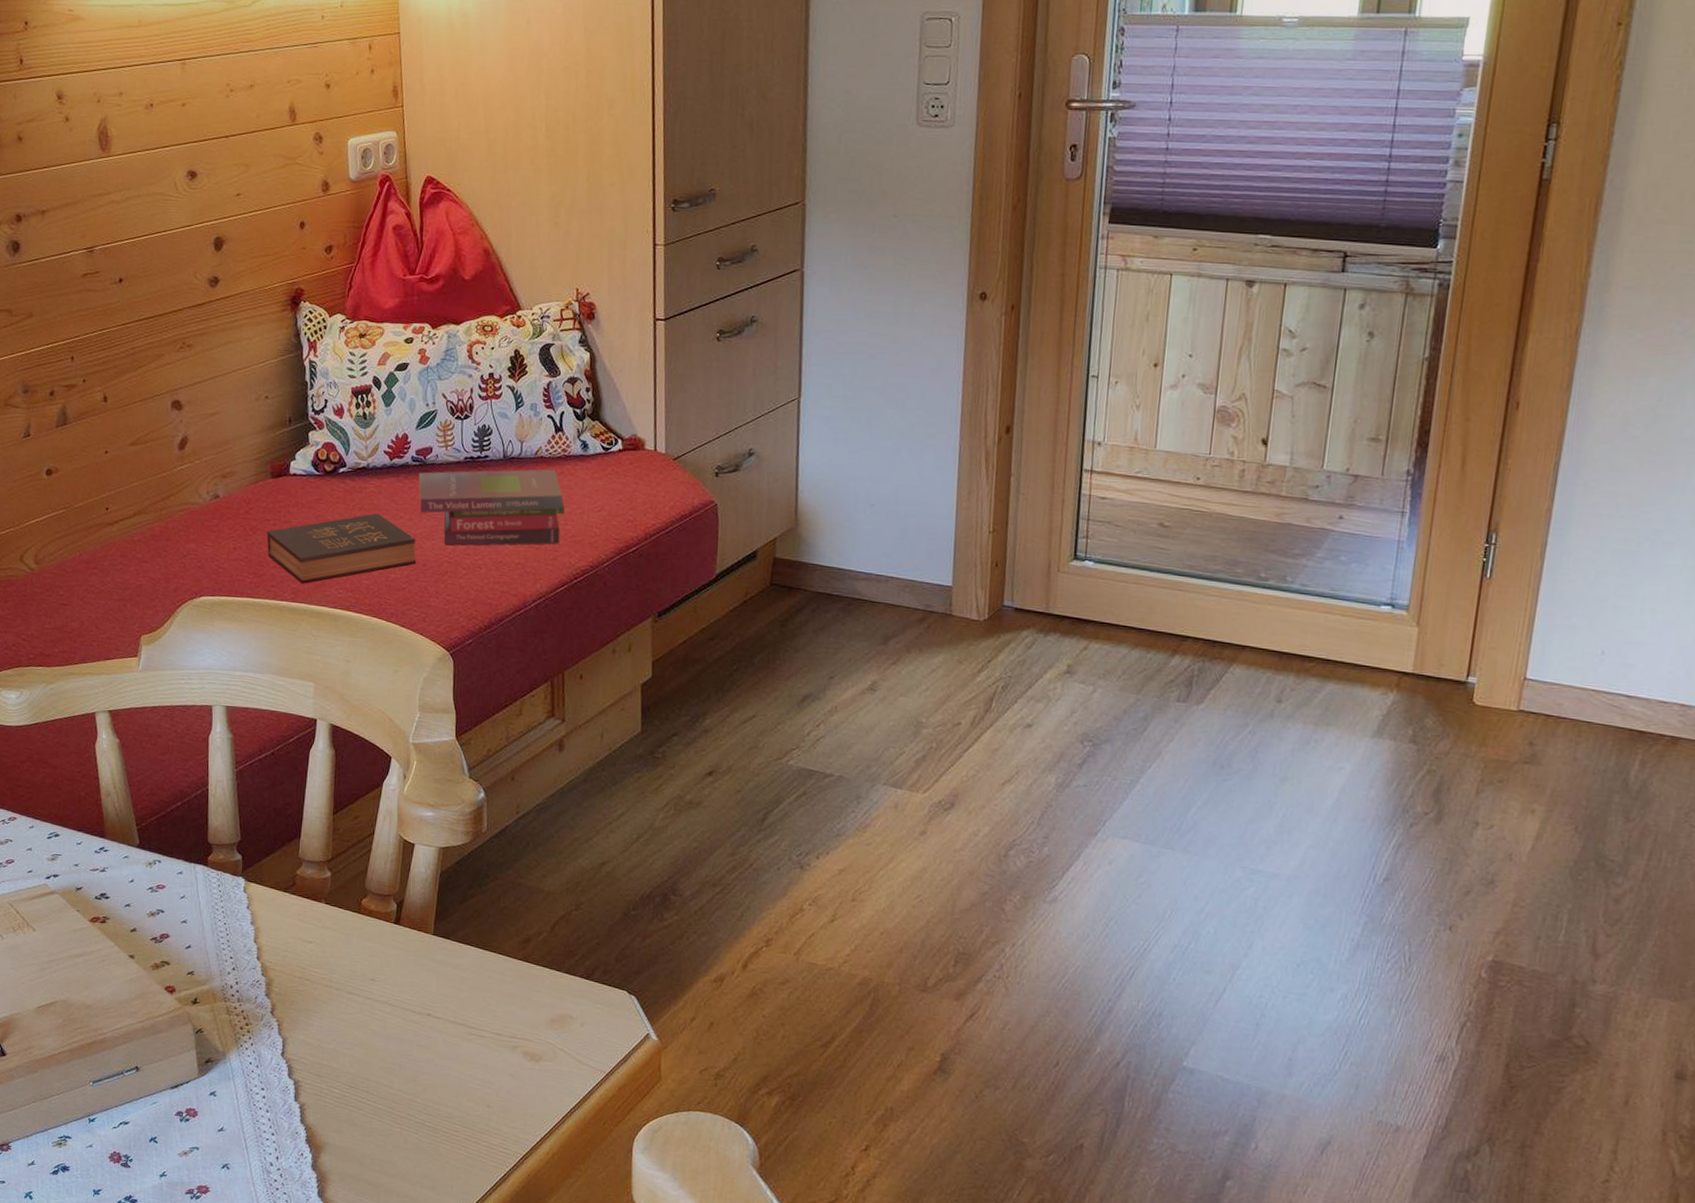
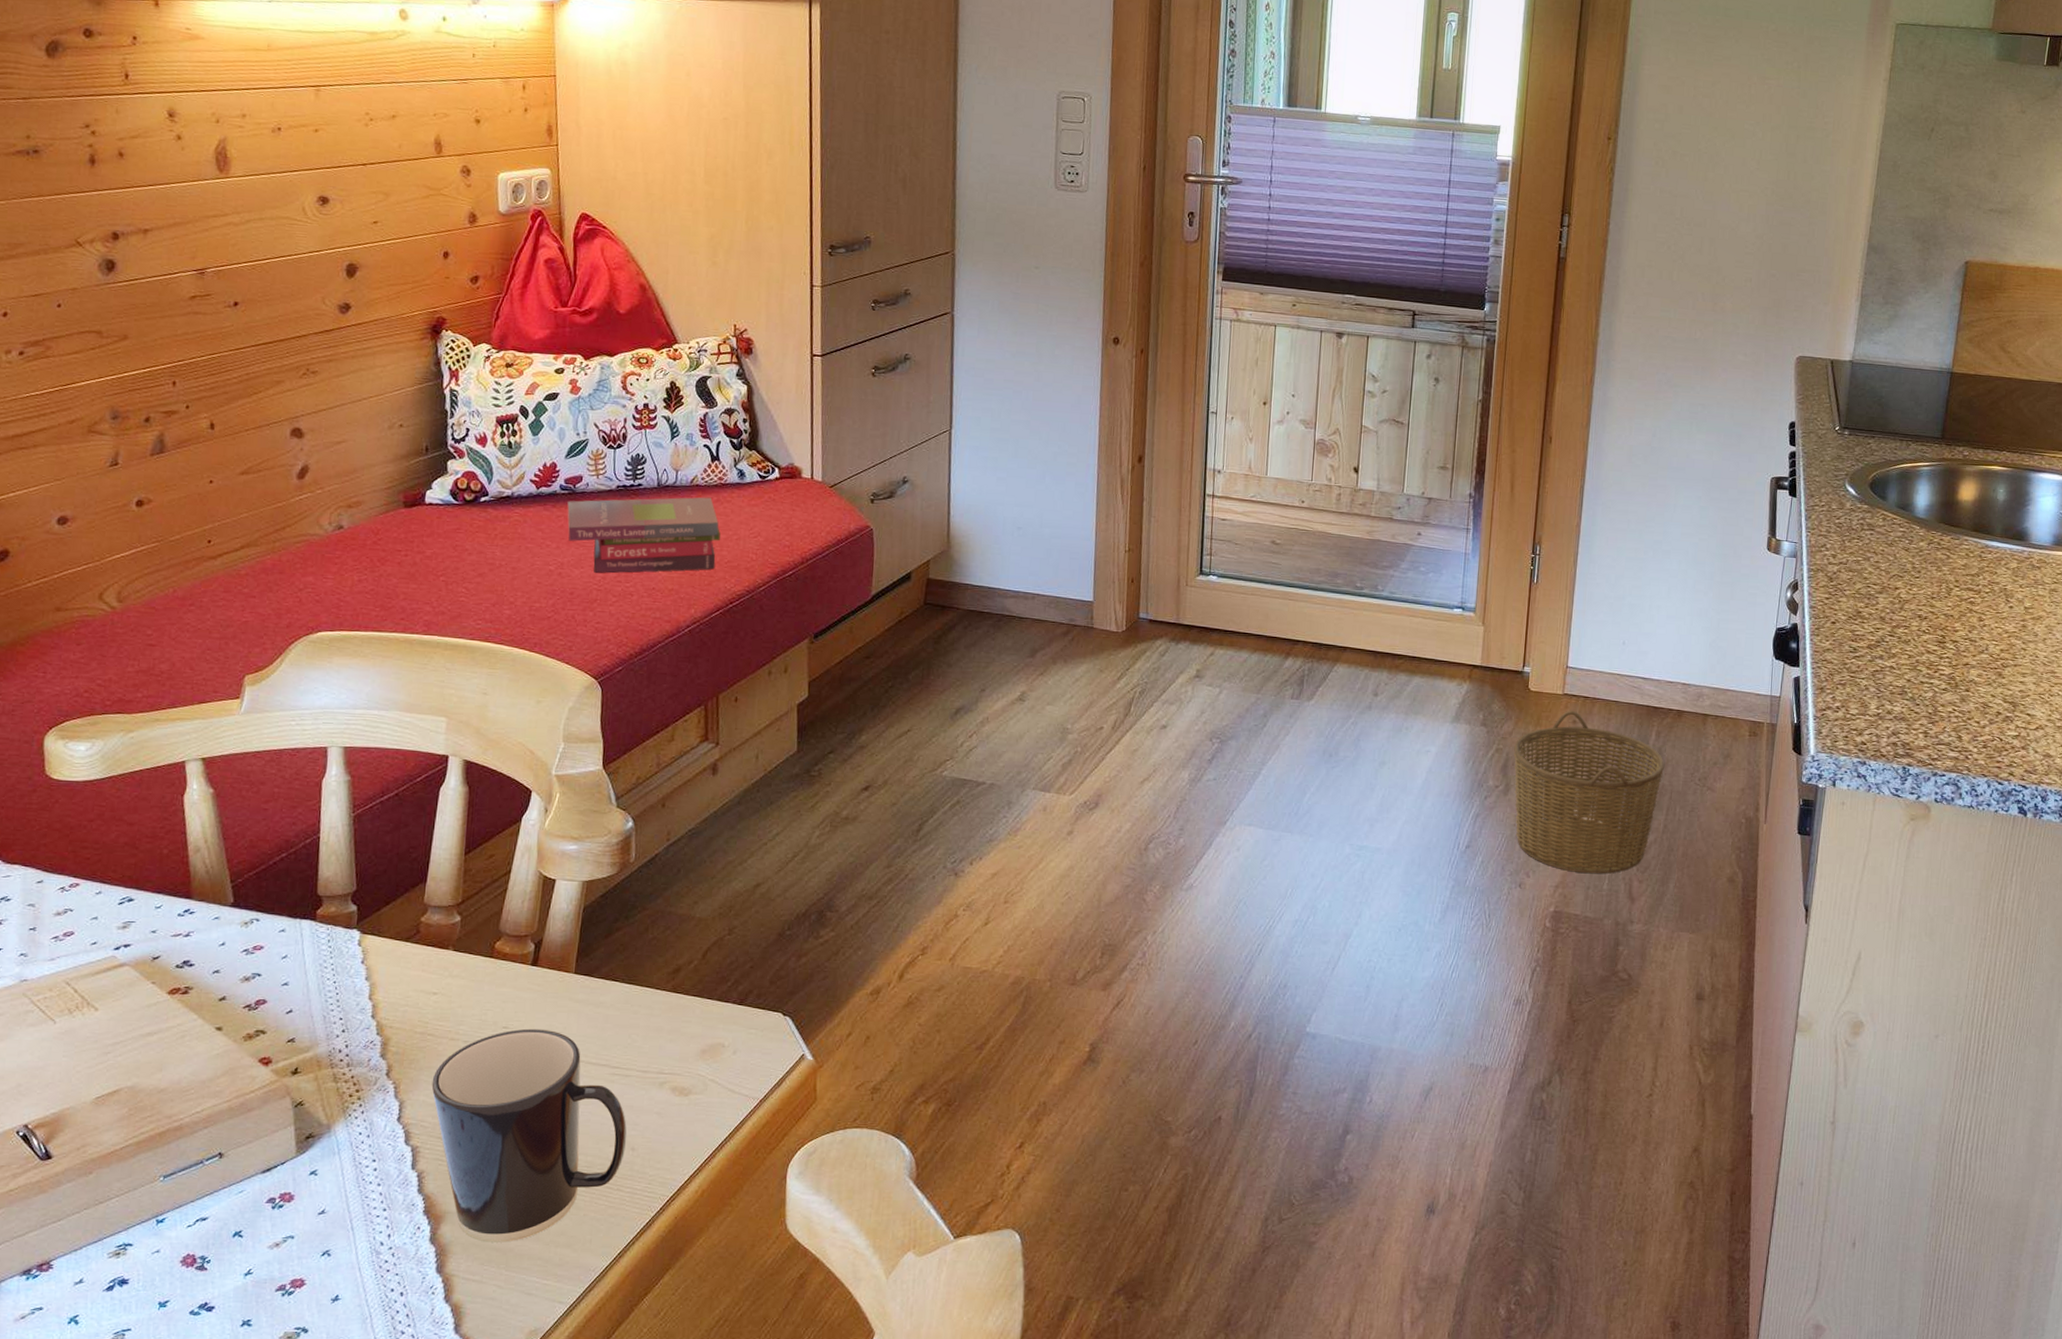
hardback book: present [267,513,417,585] -> none [397,542,564,617]
mug: none [309,982,484,1178] -> present [431,1028,627,1242]
basket: none [1448,729,1650,924] -> present [1513,710,1665,874]

